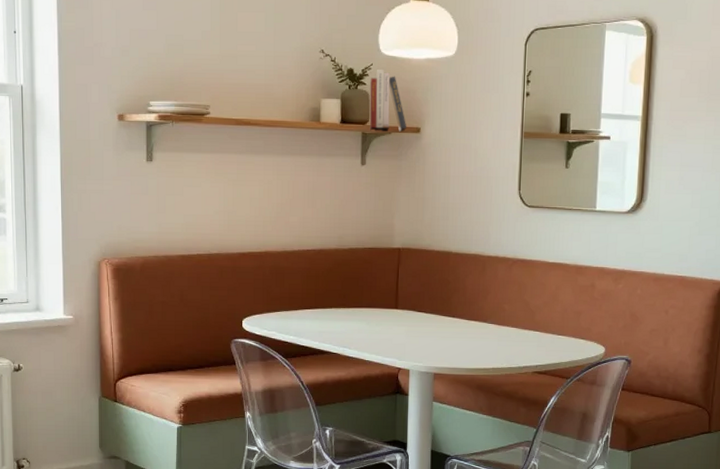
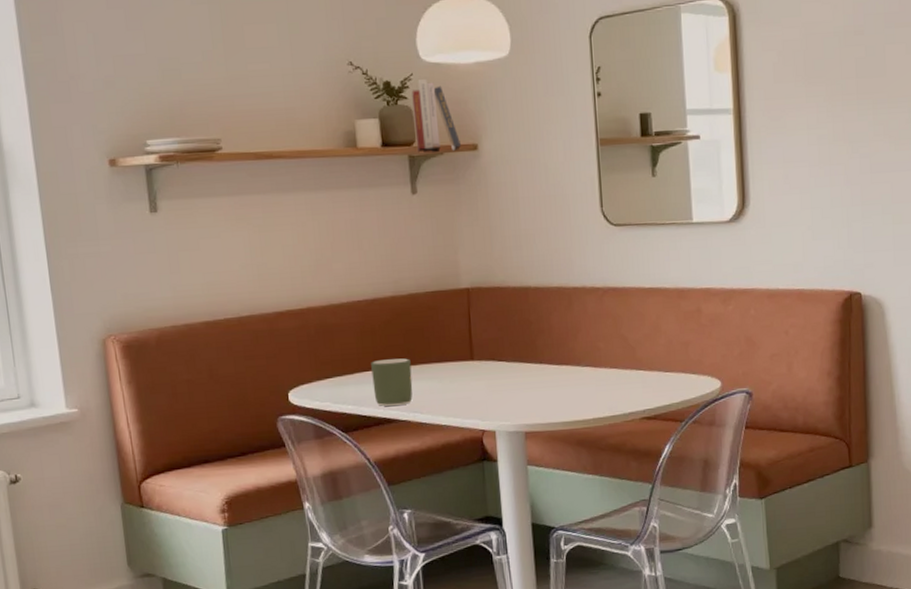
mug: none [312,301,345,341] -> present [371,358,413,407]

